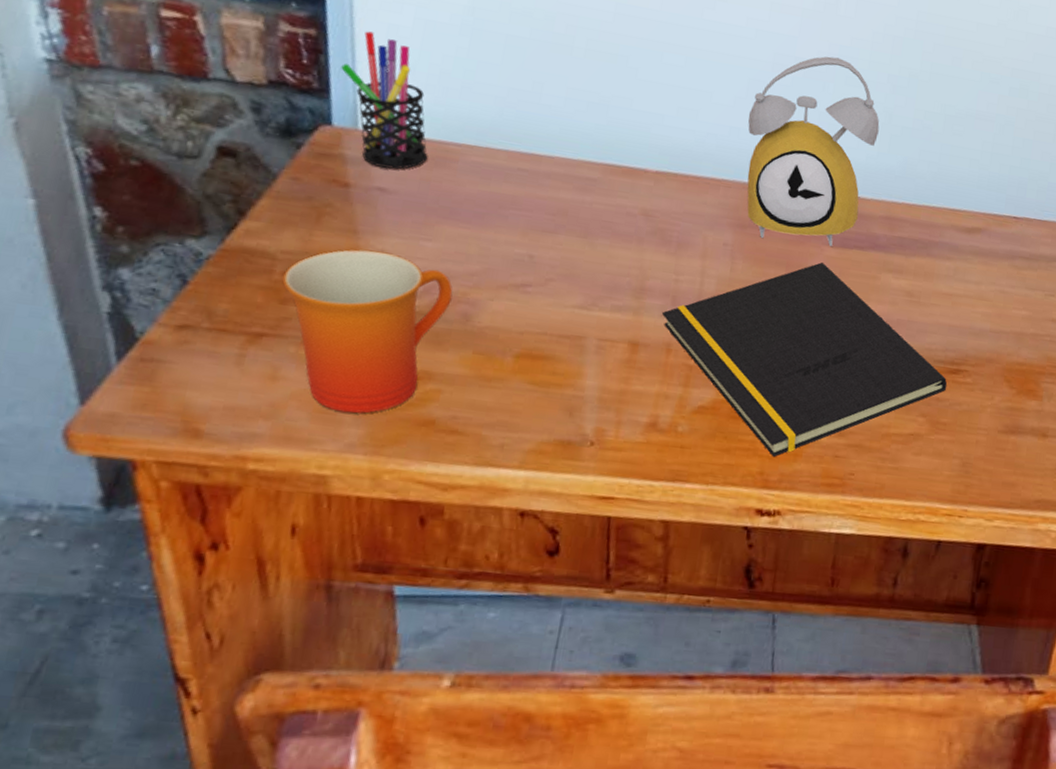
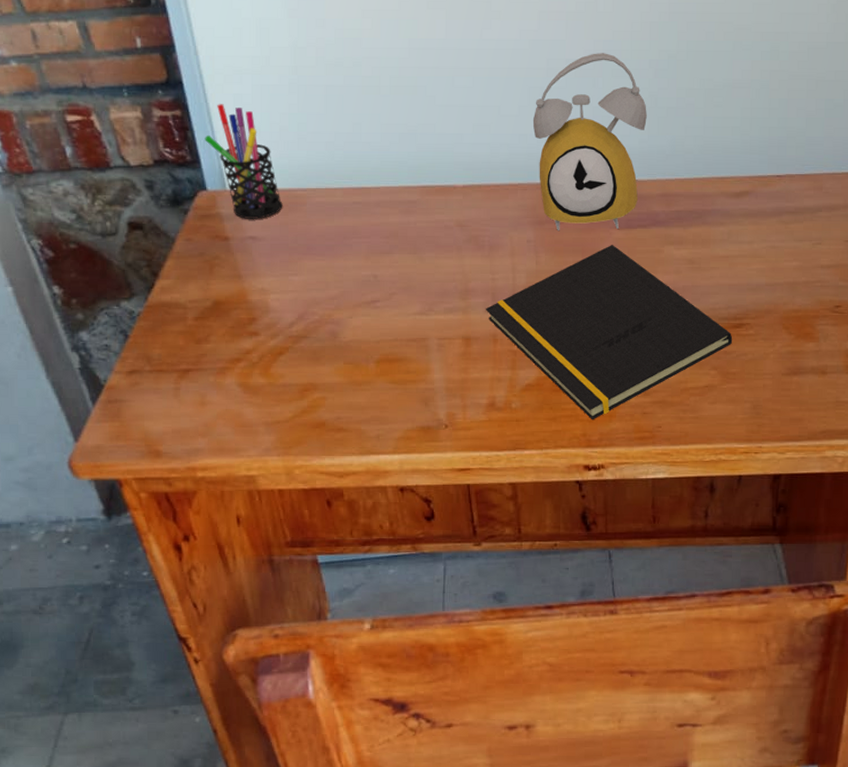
mug: present [282,249,453,414] -> none [194,290,321,424]

